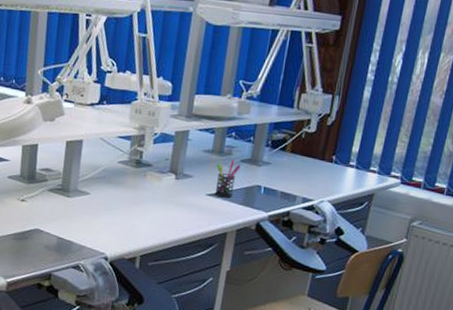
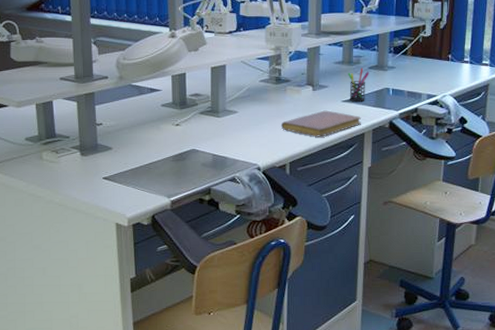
notebook: none [136,202,225,232] -> present [282,110,361,137]

